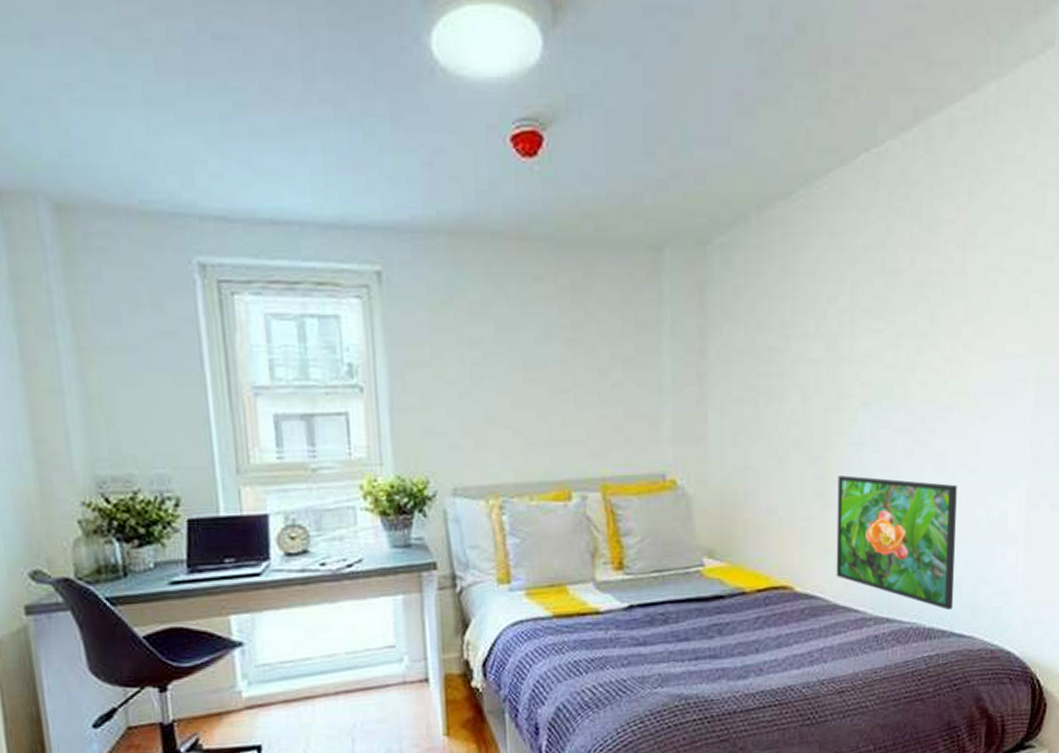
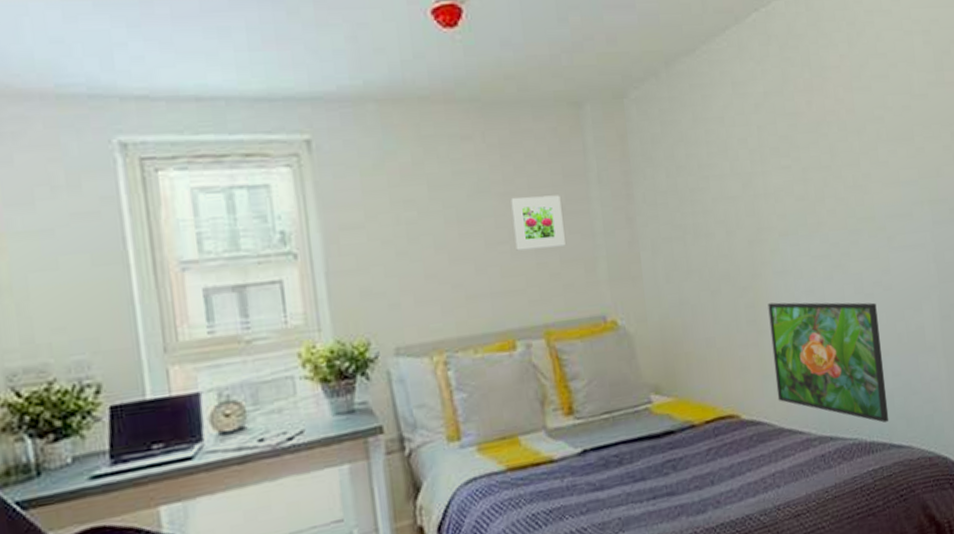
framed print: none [578,344,631,400] -> present [510,195,566,251]

